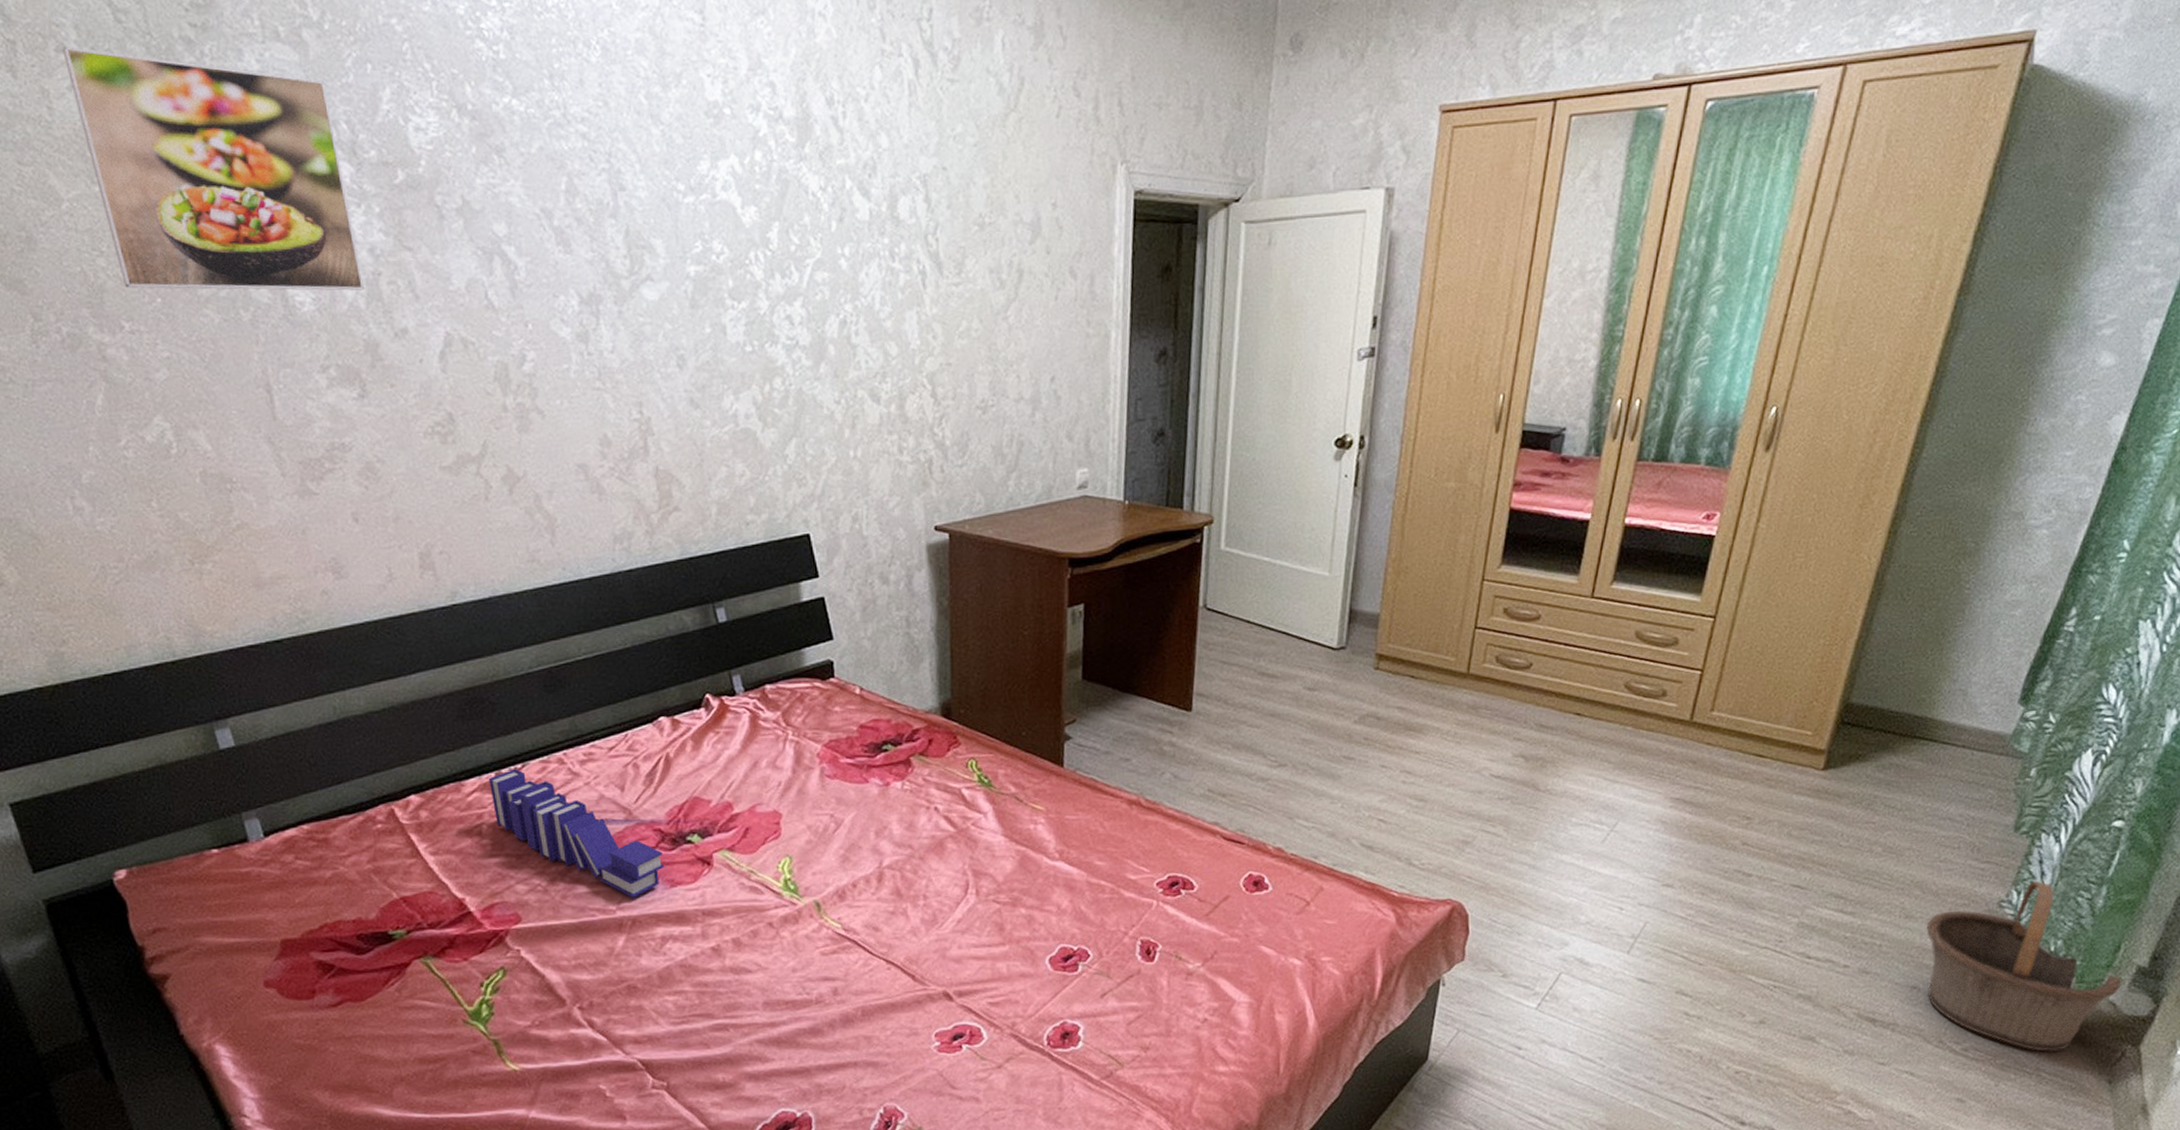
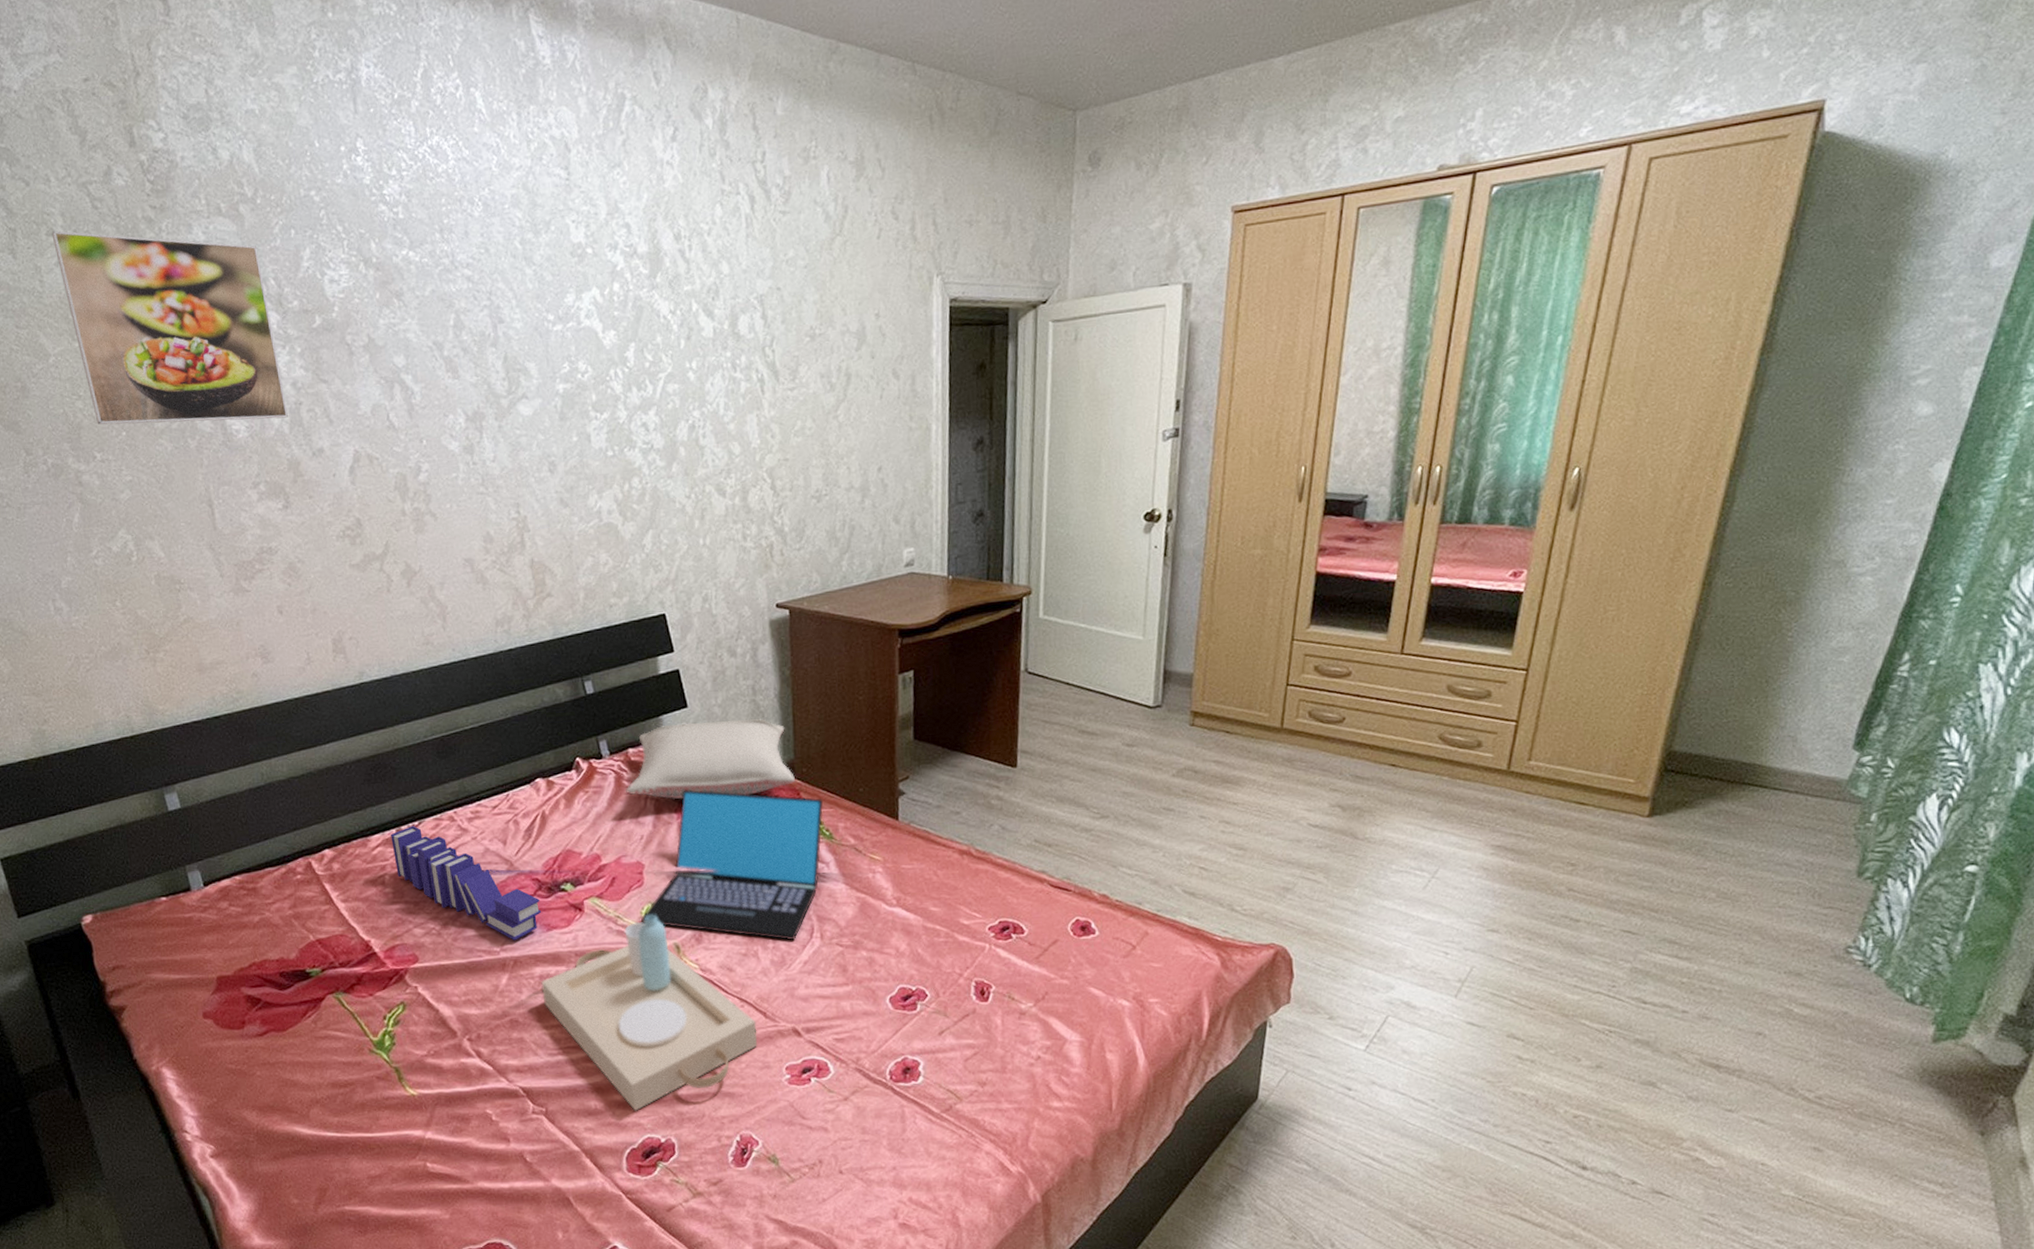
serving tray: none [663,869,905,1084] -> present [541,914,758,1111]
pillow: none [762,654,952,743] -> present [626,719,795,800]
laptop: none [778,731,983,897] -> present [641,789,824,941]
basket: present [1926,880,2121,1053] -> none [1768,926,1987,1102]

